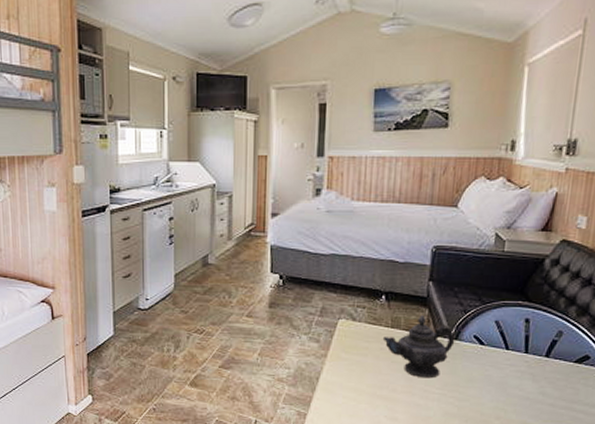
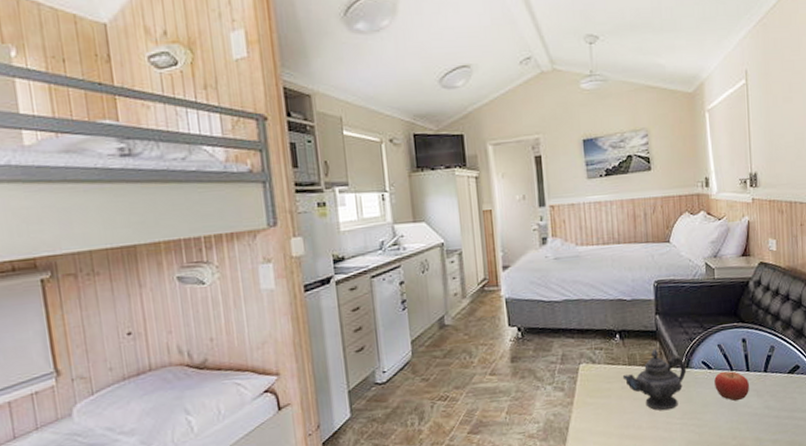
fruit: none [484,347,526,382] -> present [714,369,750,402]

